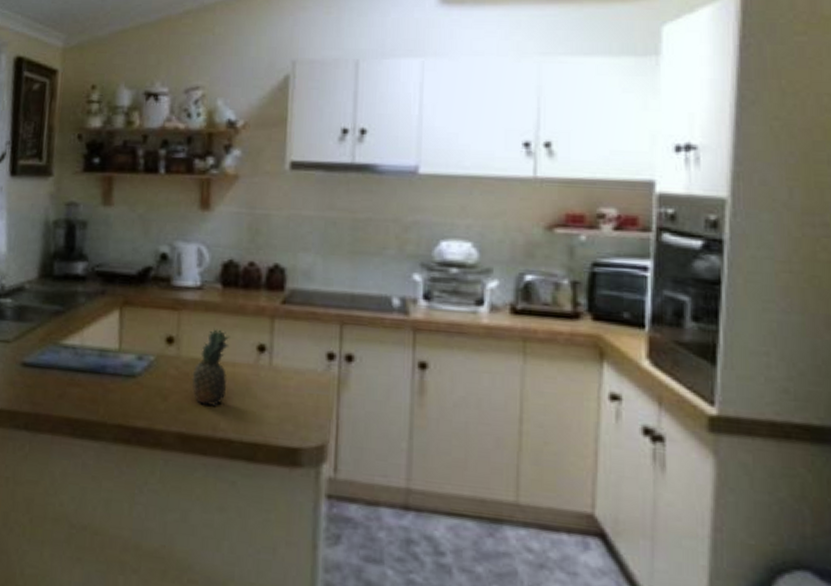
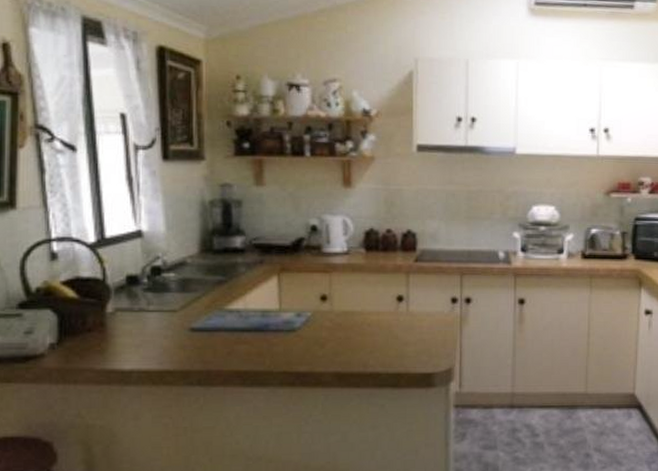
fruit: present [191,327,230,407] -> none [344,285,374,349]

